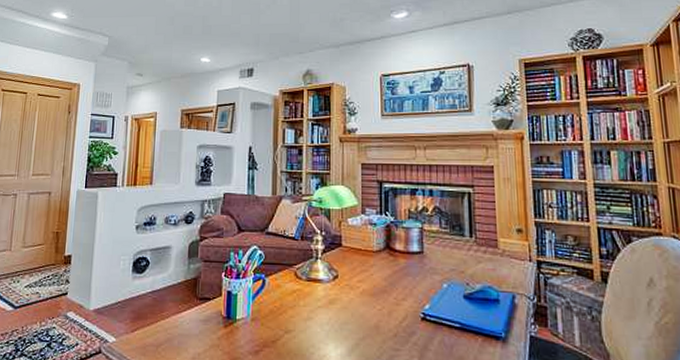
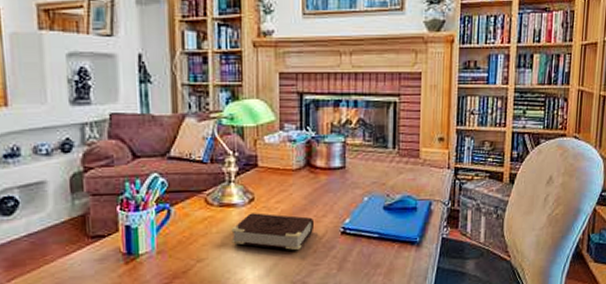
book: none [316,290,395,331] -> present [231,213,315,250]

